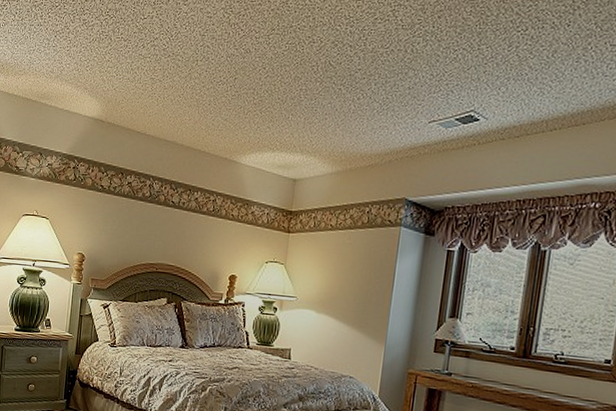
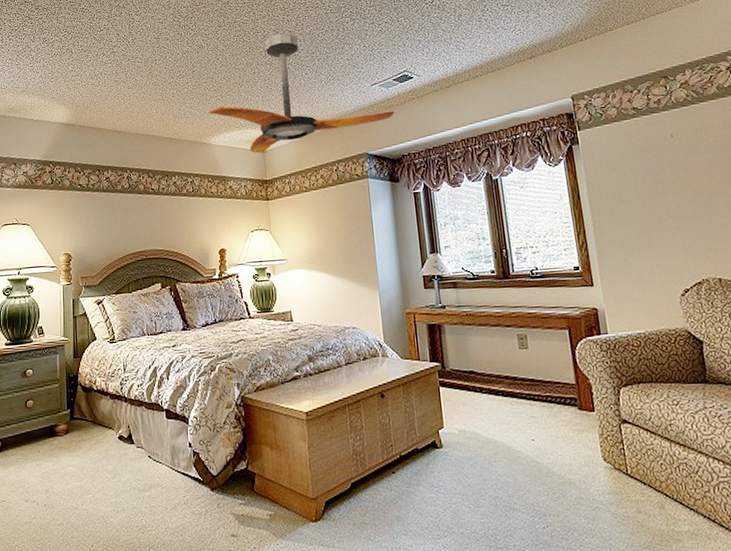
ceiling fan: none [243,46,448,181] -> present [208,33,394,153]

